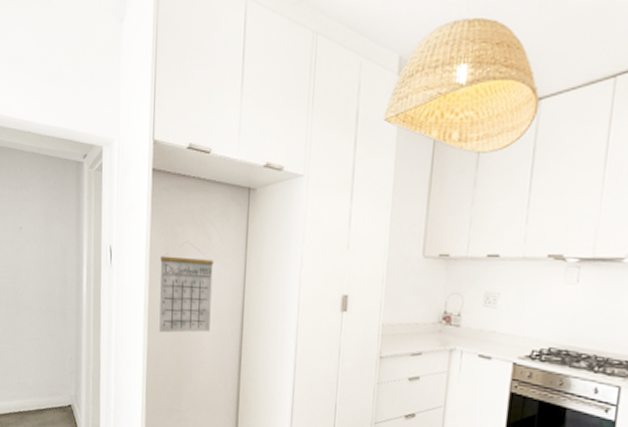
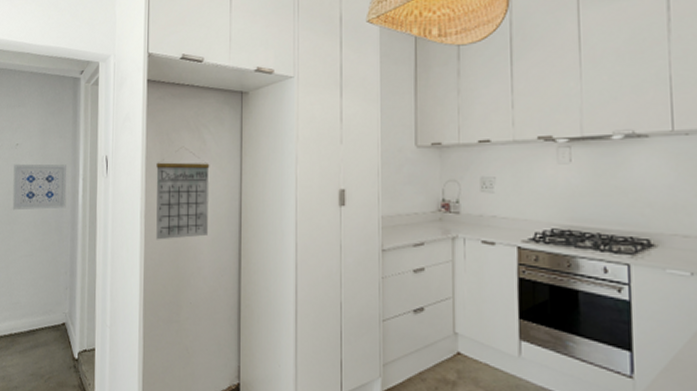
wall art: none [17,247,71,296] -> present [12,163,67,211]

